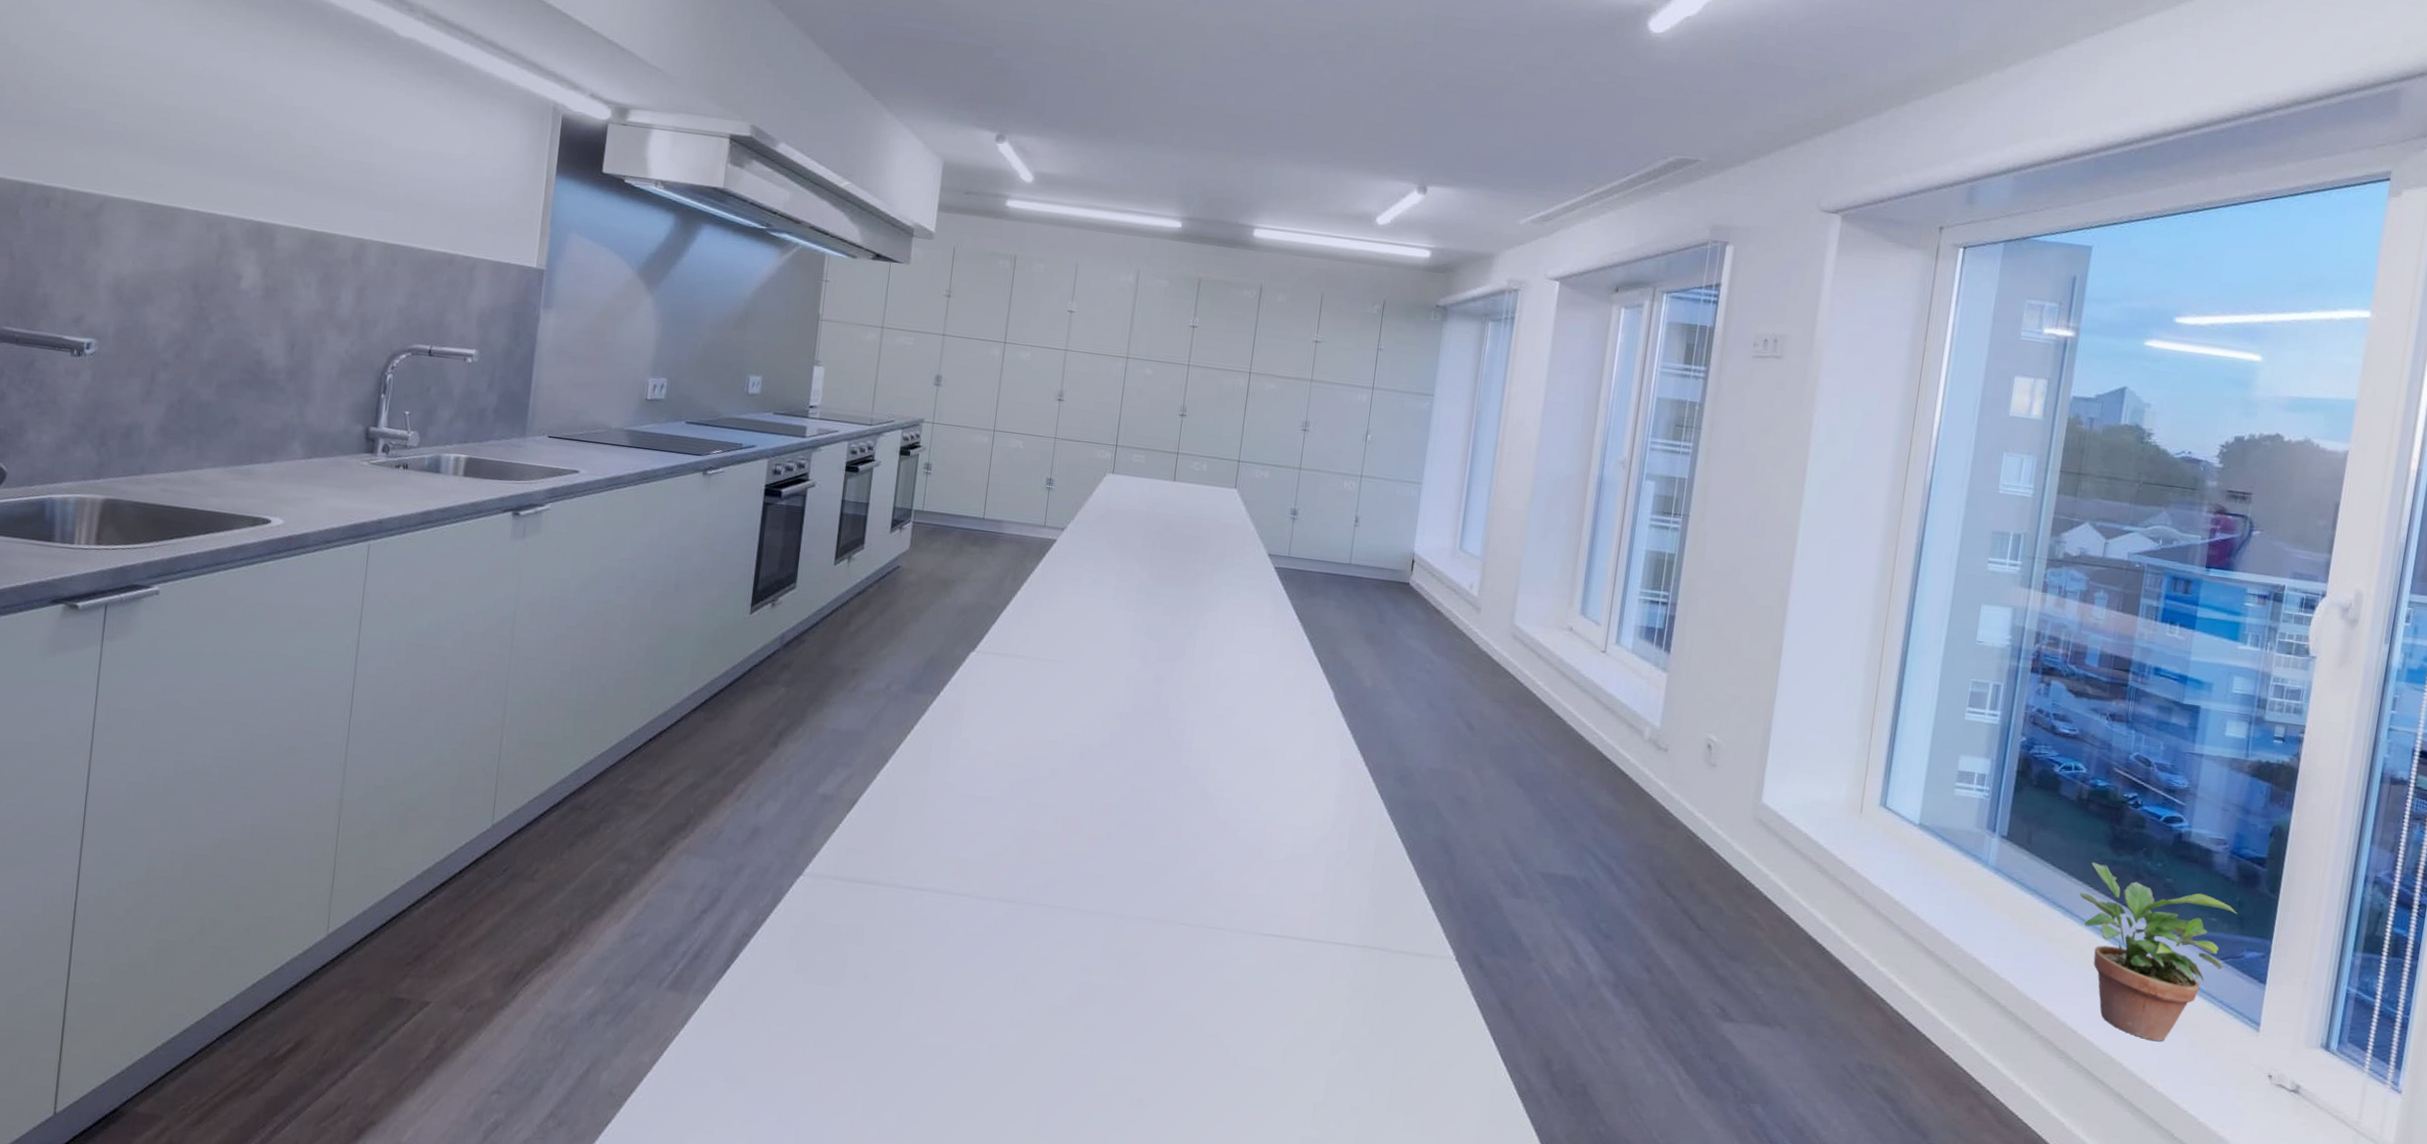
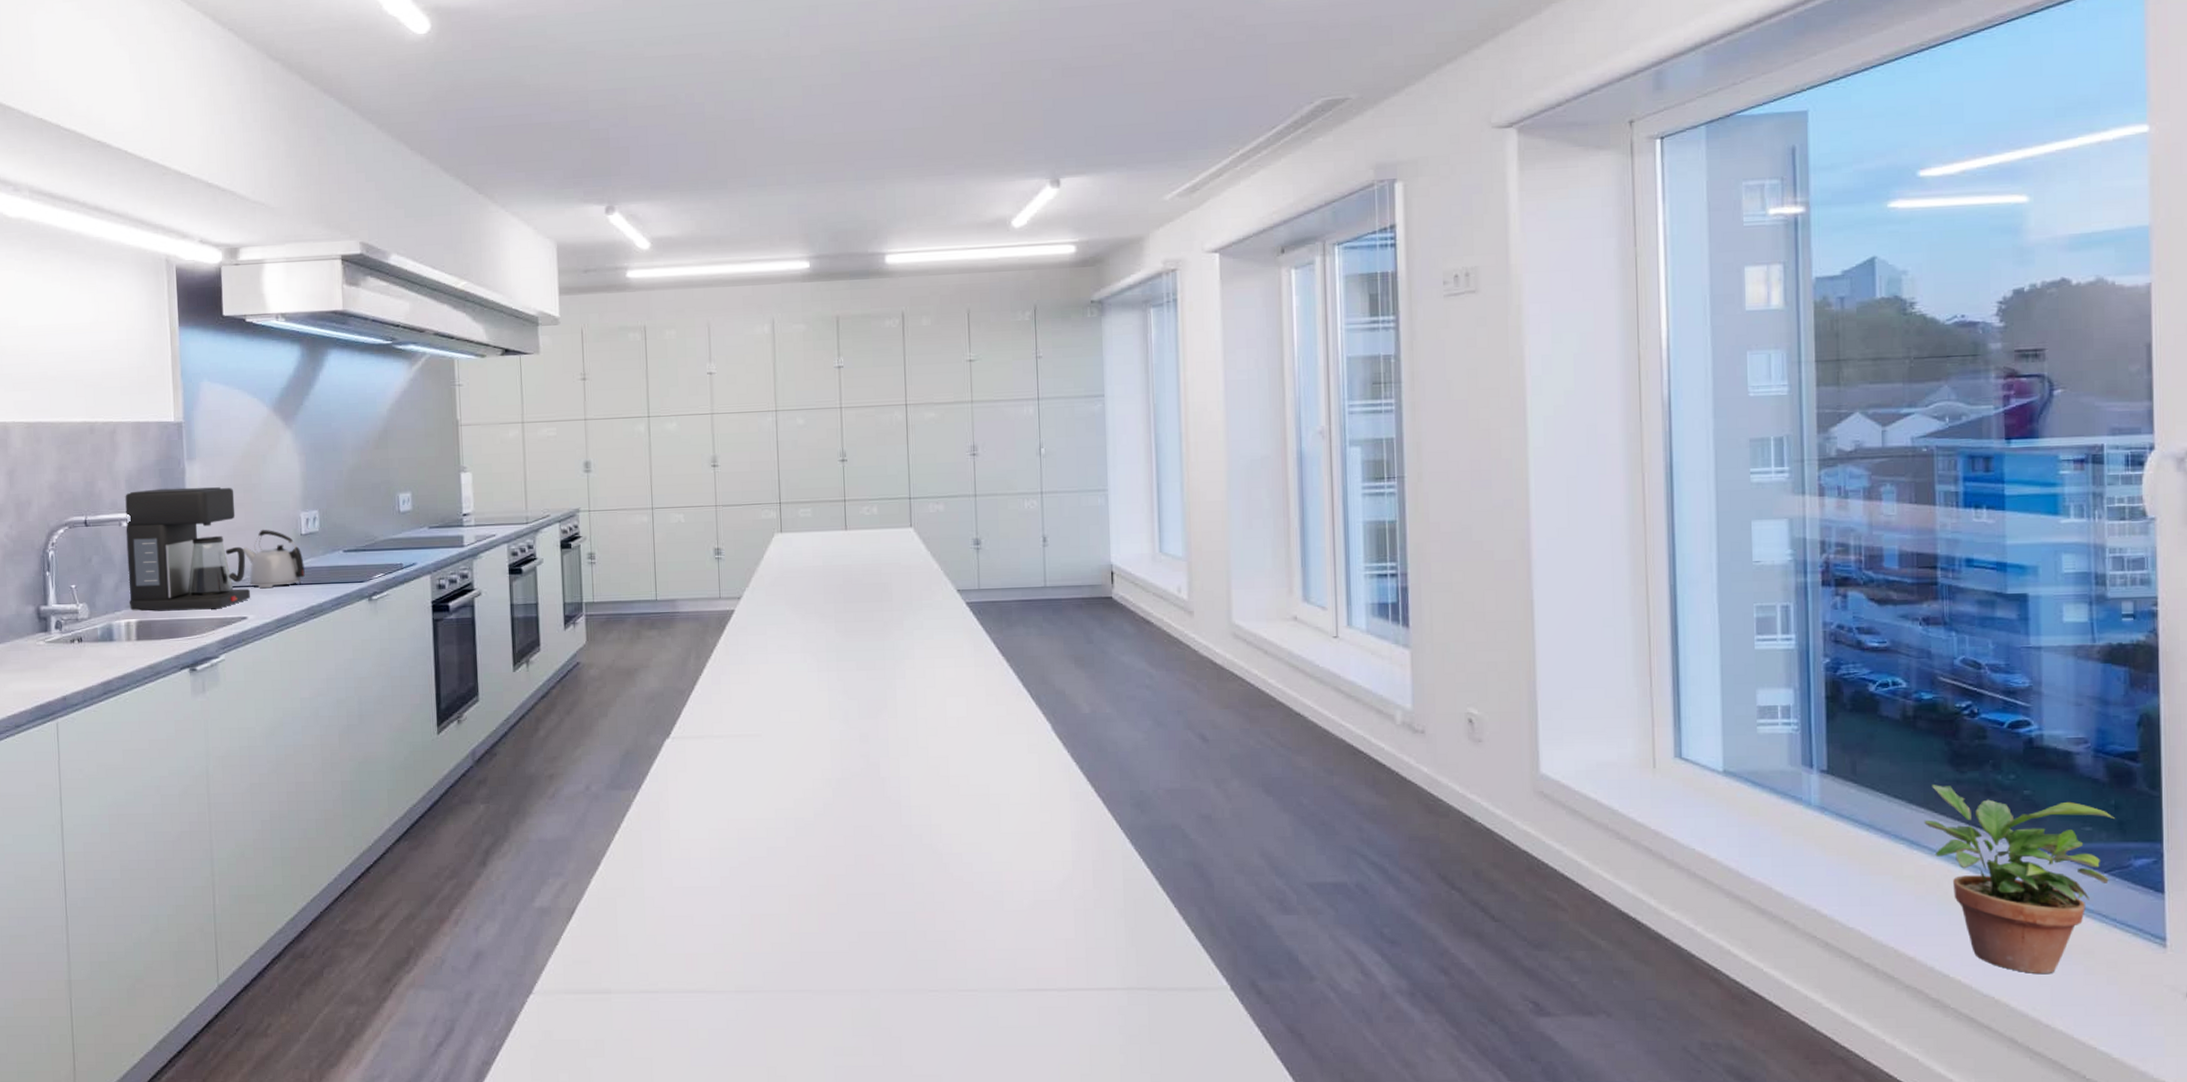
coffee maker: none [462,329,588,459] -> present [125,487,250,611]
kettle: none [585,387,645,447] -> present [243,529,305,589]

